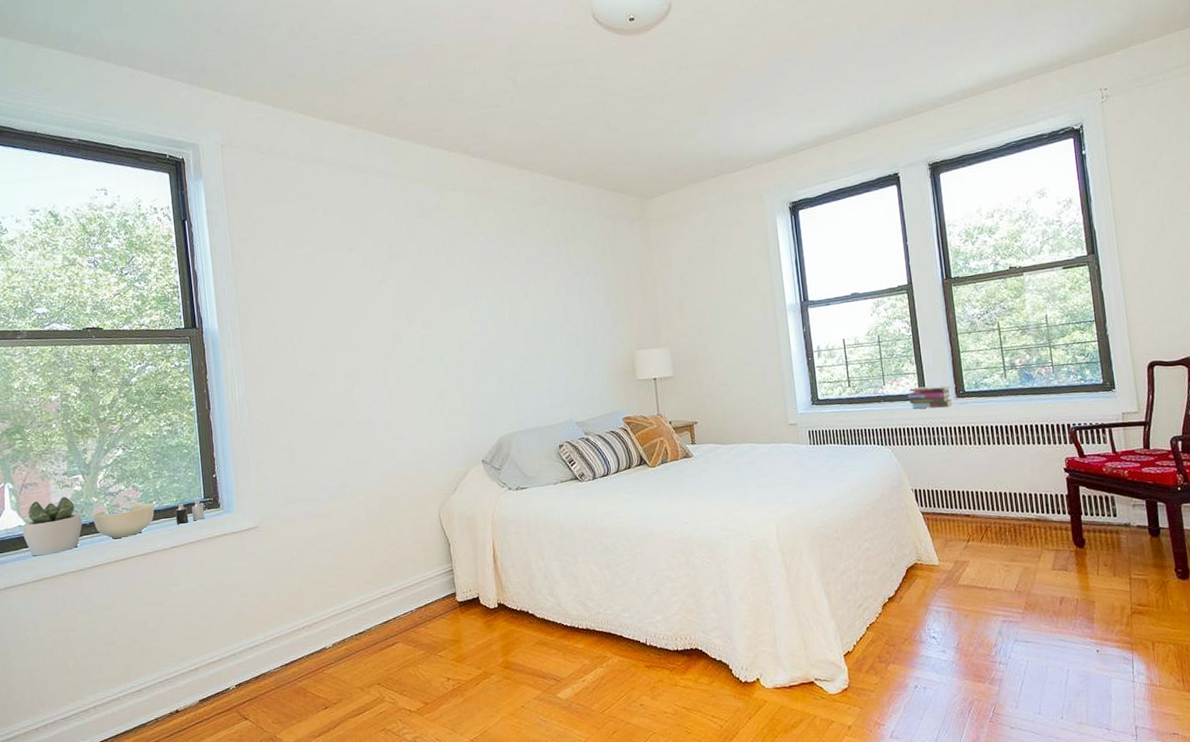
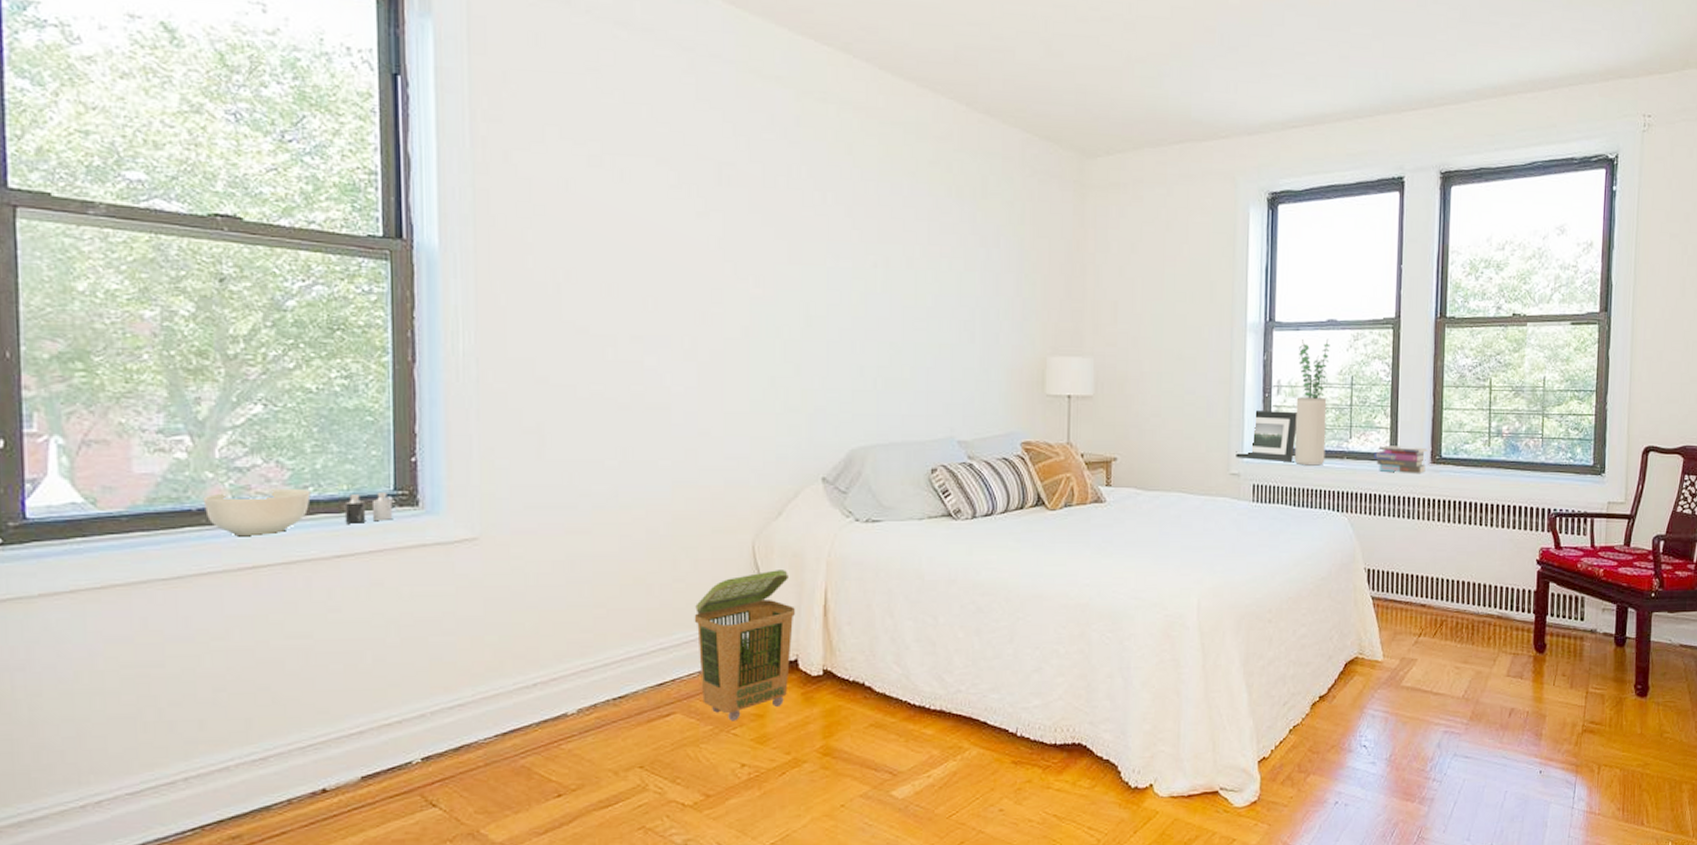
succulent plant: present [22,497,83,557] -> none [77,466,186,553]
laundry basket: none [404,531,474,646] -> present [694,570,795,721]
picture frame: none [791,369,839,412] -> present [1236,410,1297,463]
vase: none [831,308,866,411] -> present [1294,339,1330,466]

